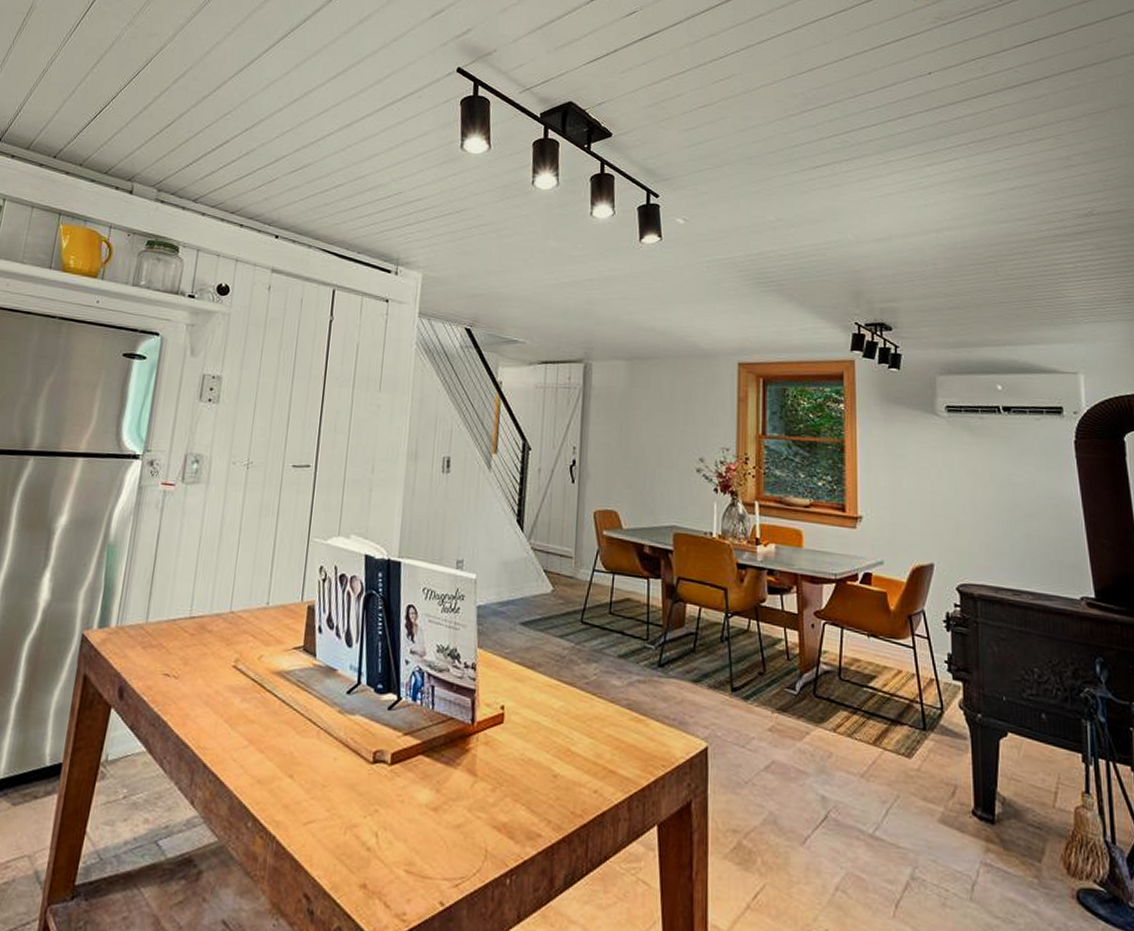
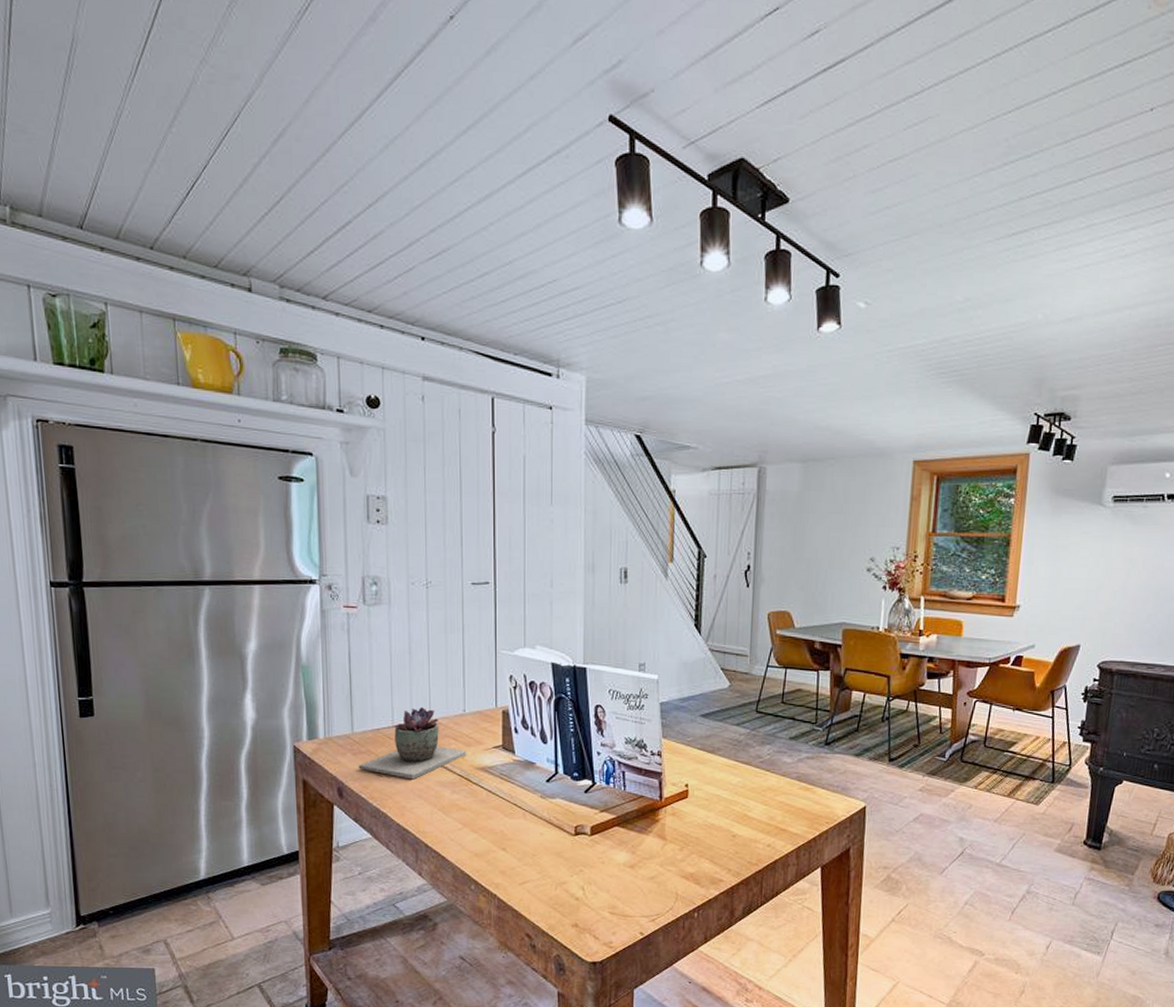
succulent plant: none [145,596,265,682] -> present [358,706,467,780]

